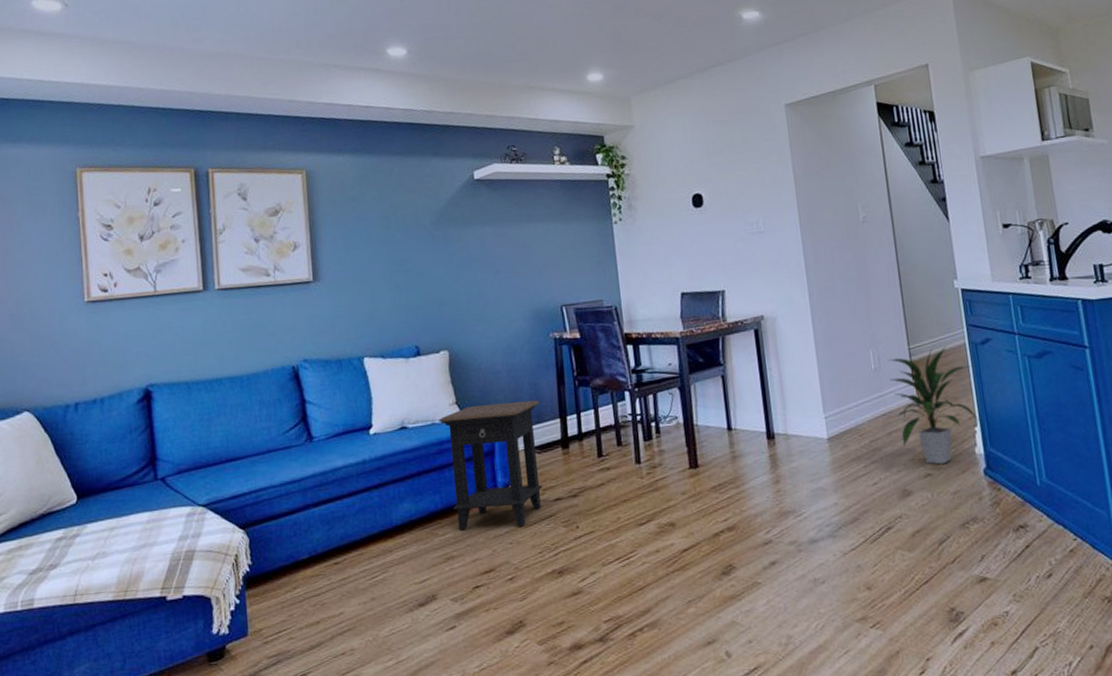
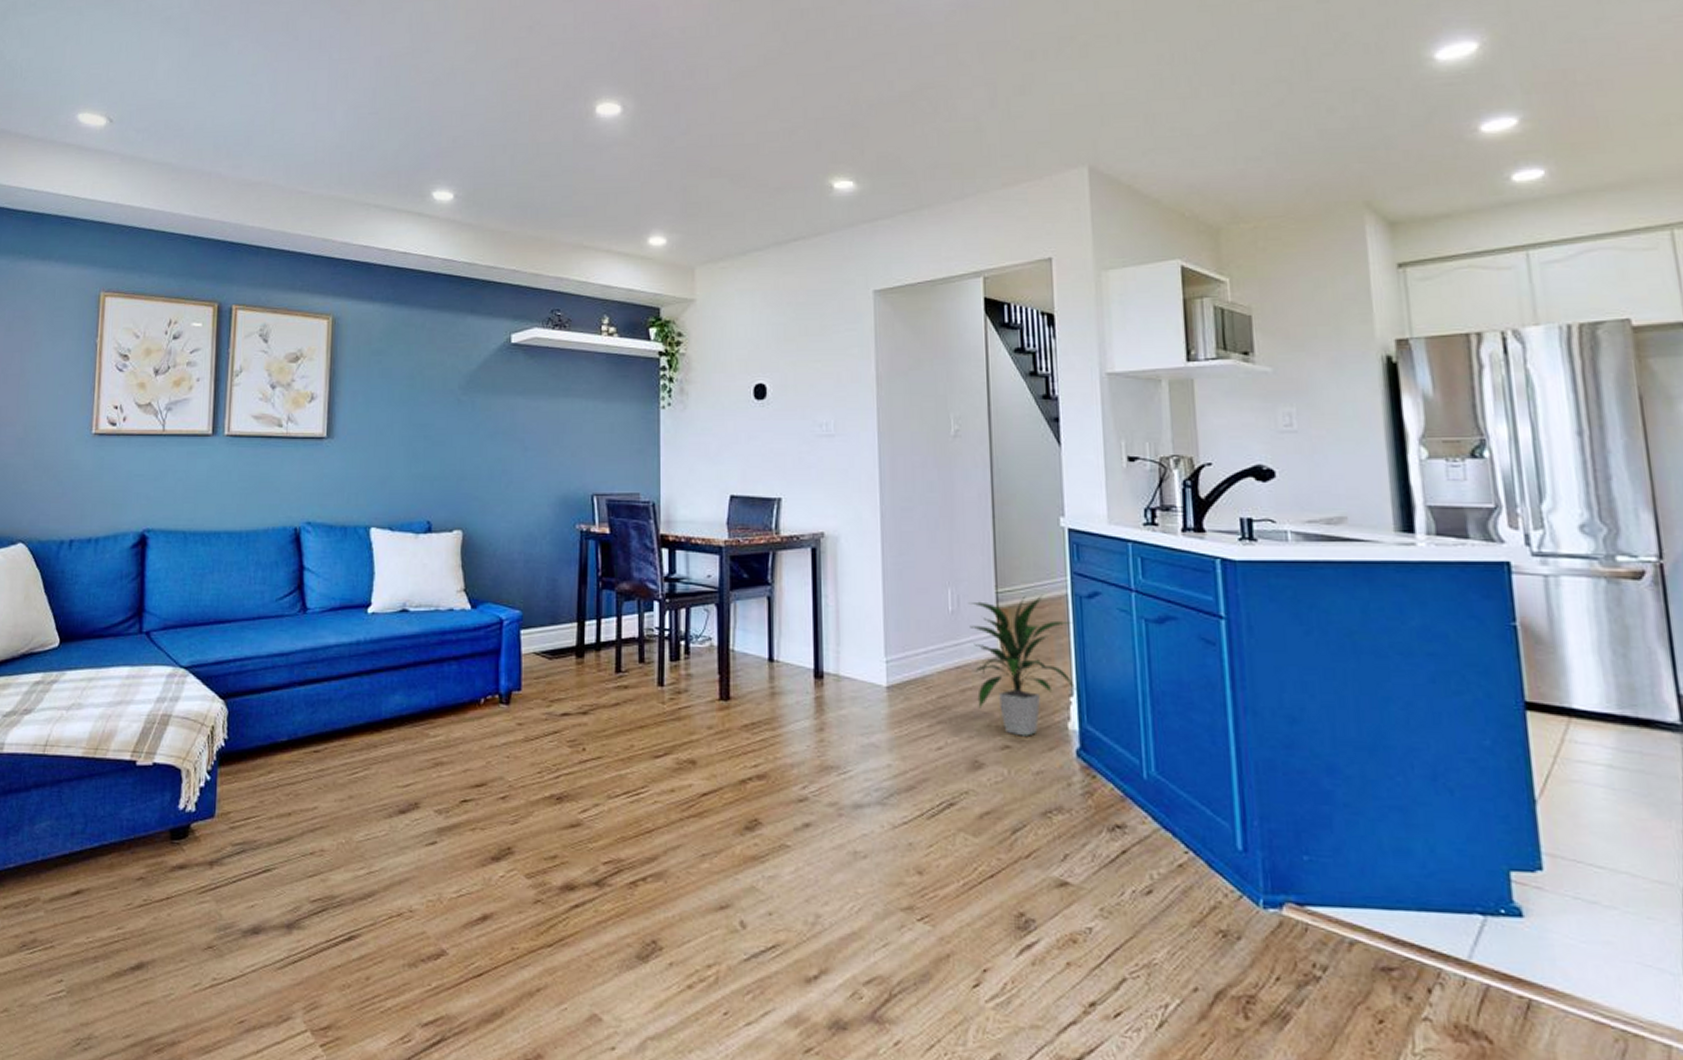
side table: present [439,400,543,531] -> none [443,596,557,739]

